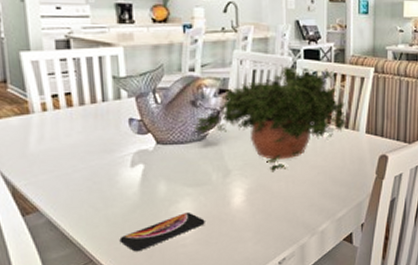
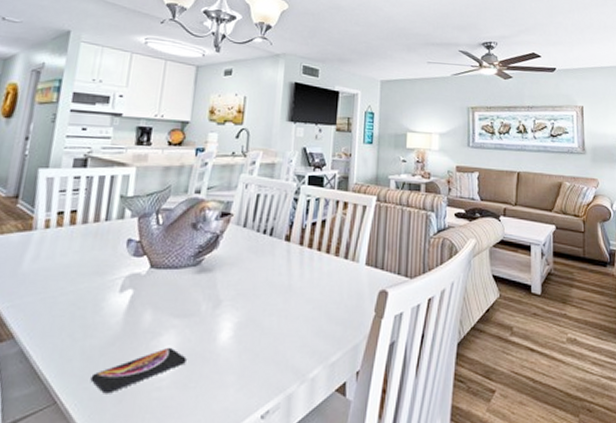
potted plant: present [194,66,349,172] -> none [190,192,349,305]

